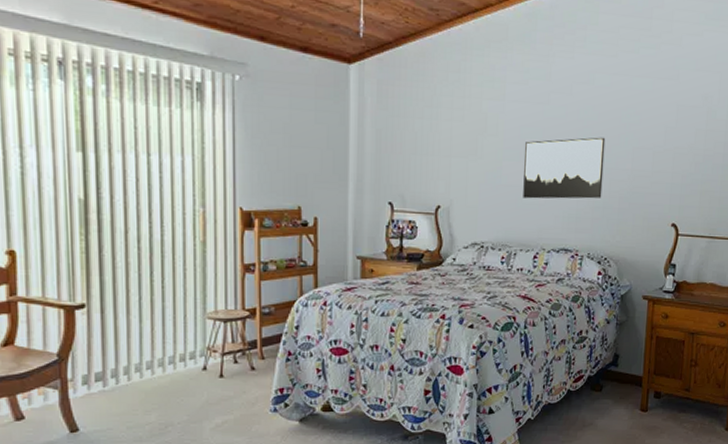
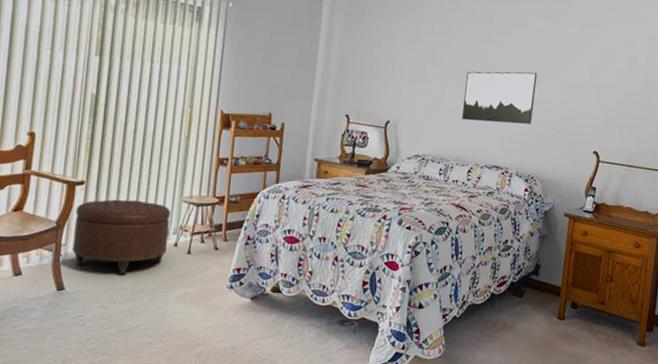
ottoman: none [80,320,196,408] -> present [72,199,171,275]

